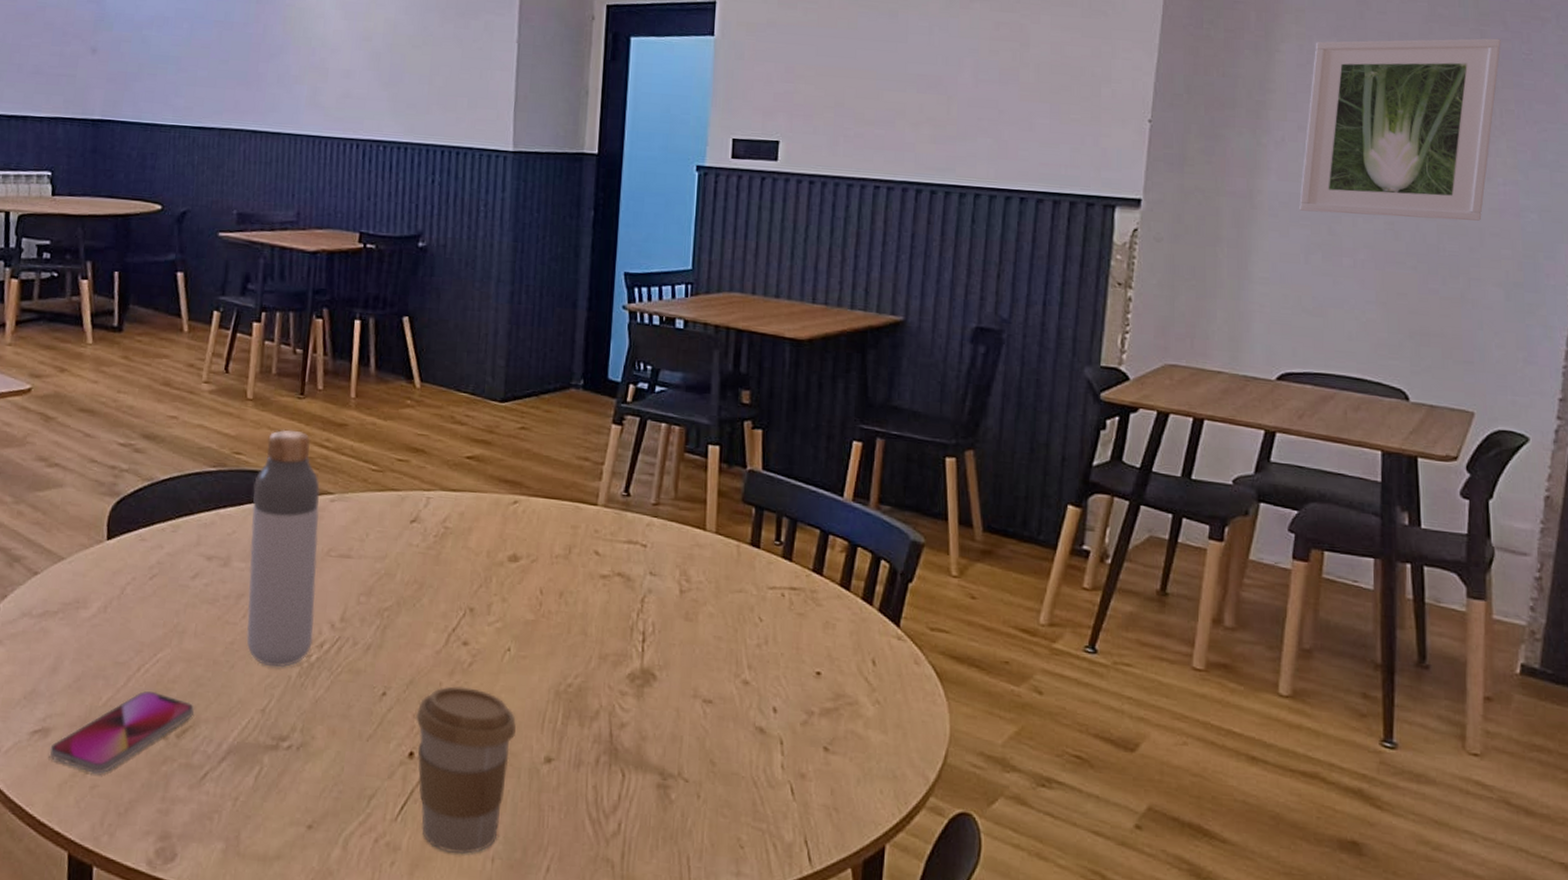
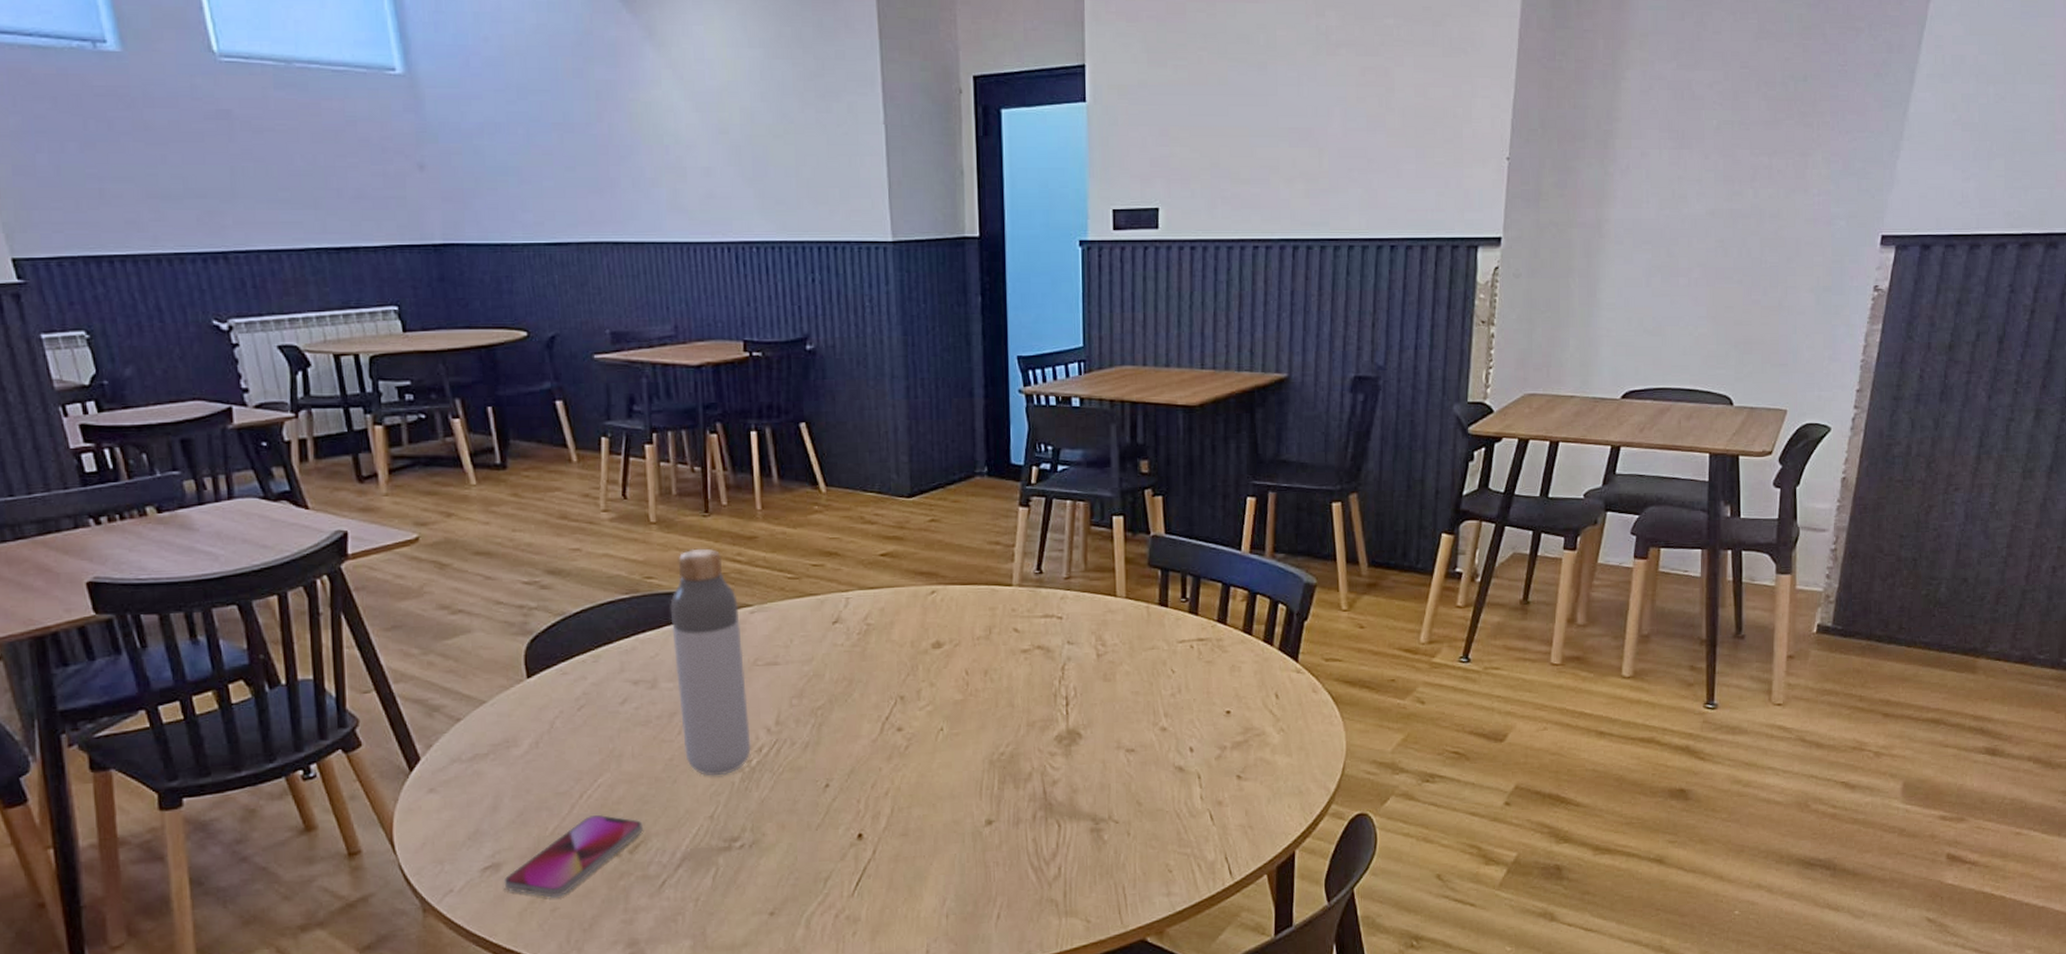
coffee cup: present [415,686,516,855] -> none [859,769,956,916]
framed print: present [1299,38,1501,221] -> none [1642,51,1821,236]

